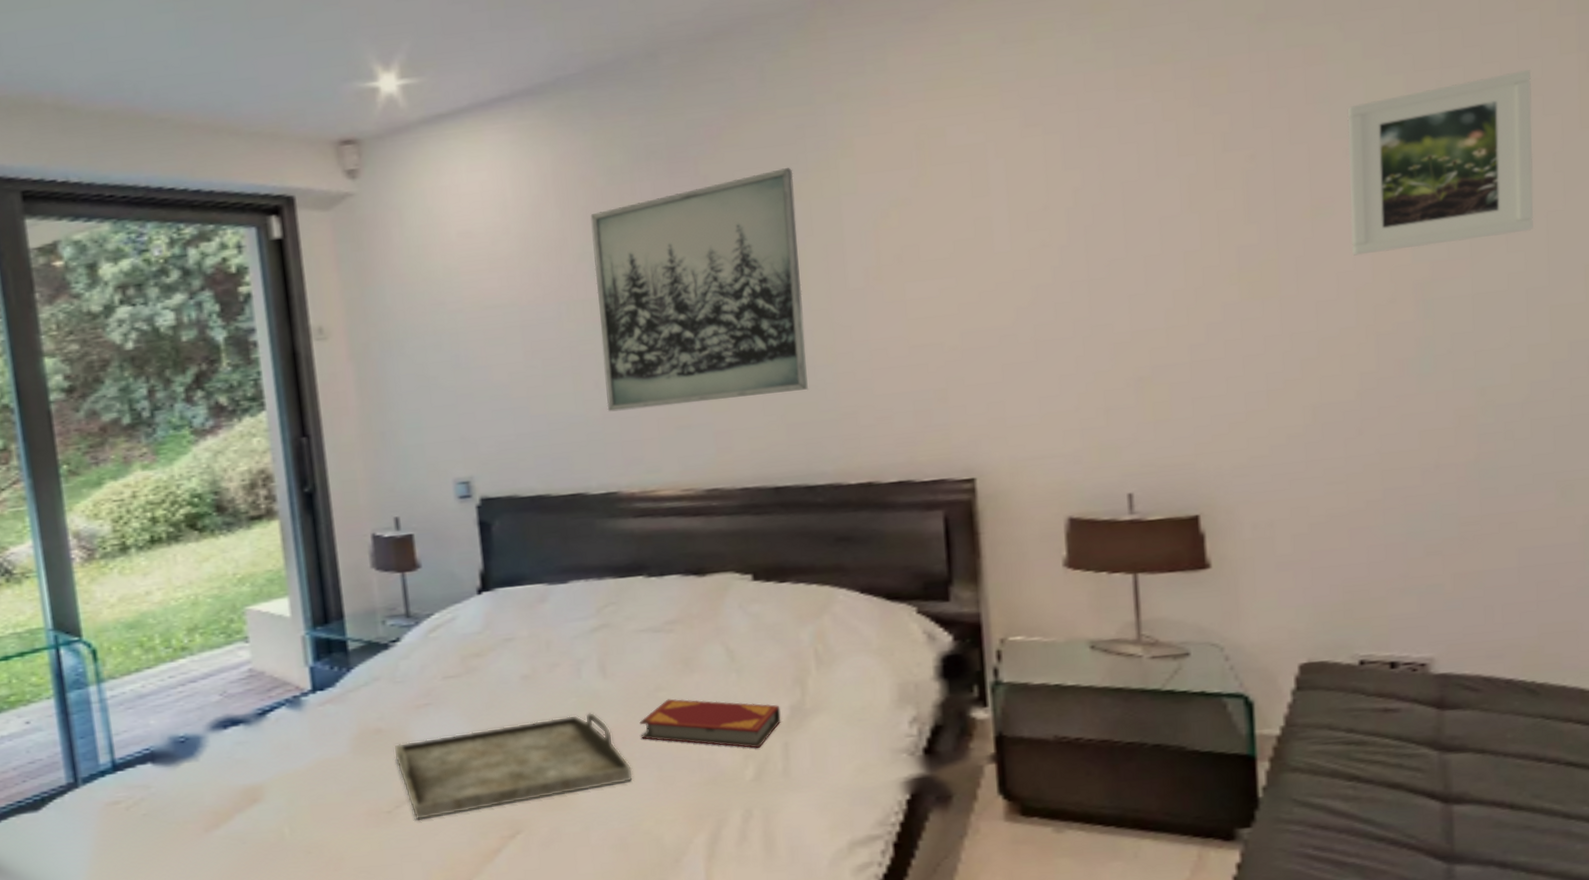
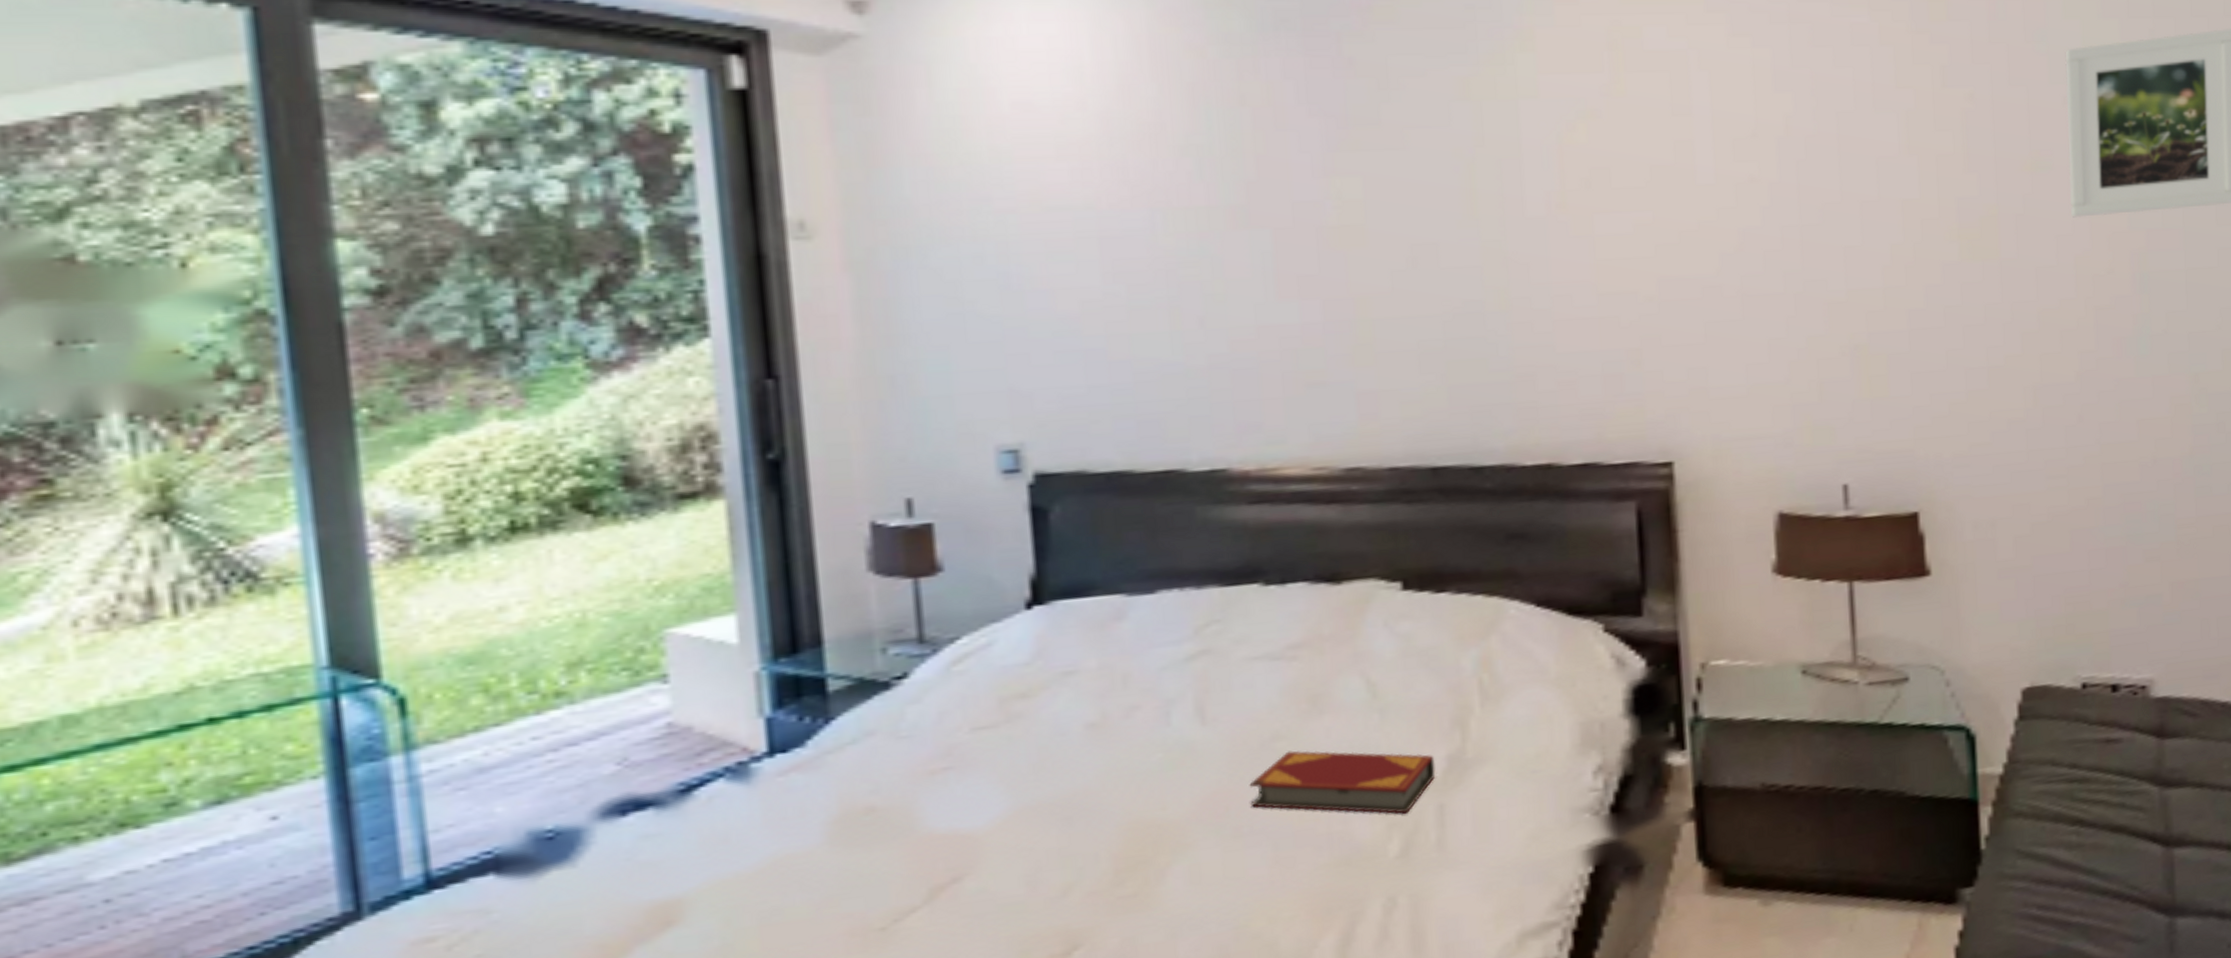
serving tray: present [393,712,634,820] -> none [892,772,1240,939]
wall art: present [590,168,808,412] -> none [1198,58,1475,360]

